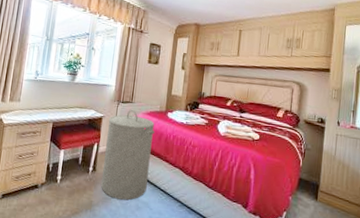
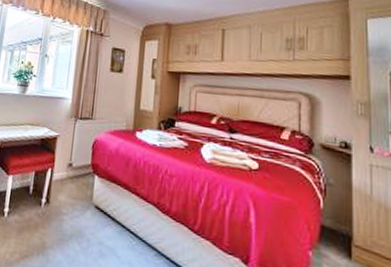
laundry hamper: present [101,109,155,201] -> none [56,127,120,244]

